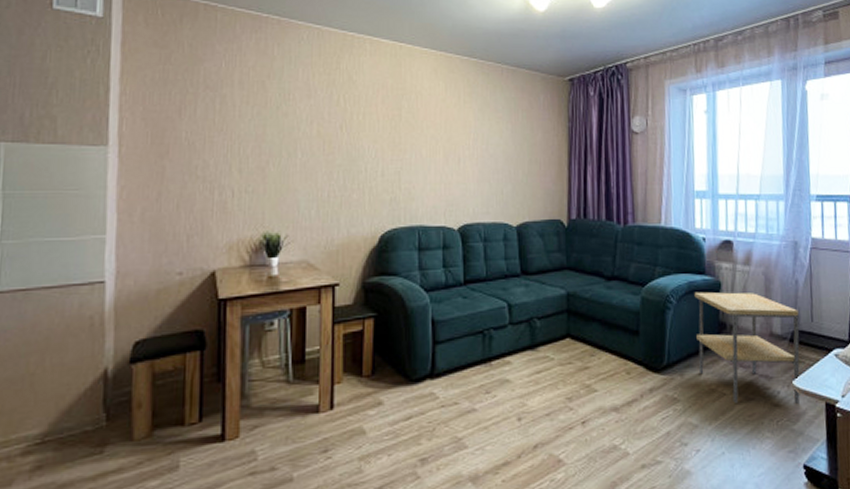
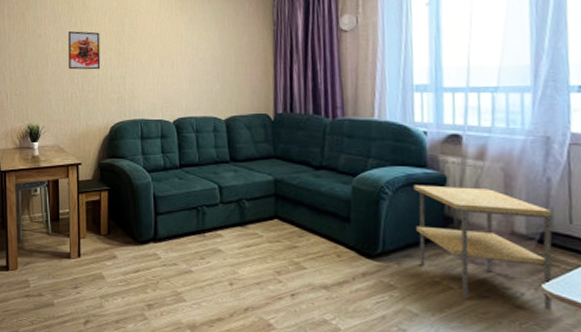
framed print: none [326,112,370,163] -> present [68,31,101,70]

